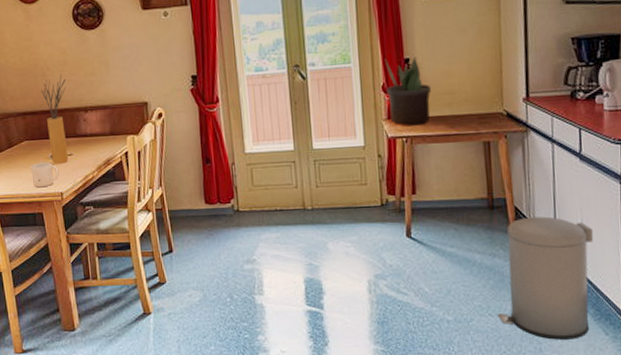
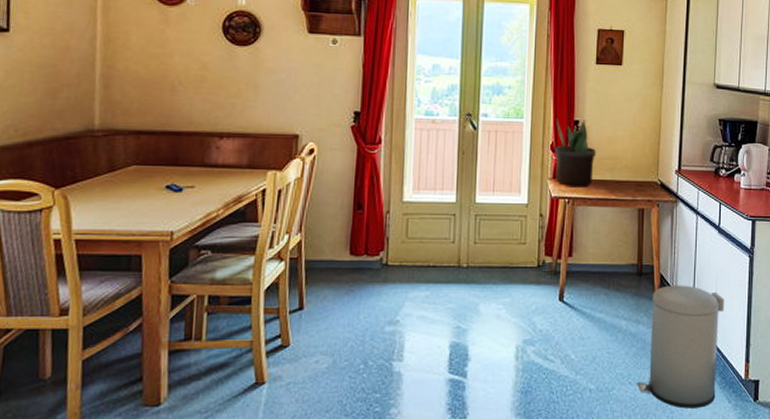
mug: present [31,162,59,188] -> none [134,193,173,224]
vase: present [41,75,69,164] -> none [166,92,201,197]

